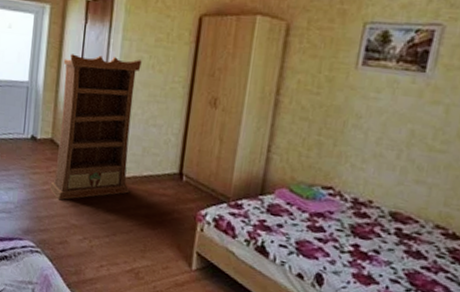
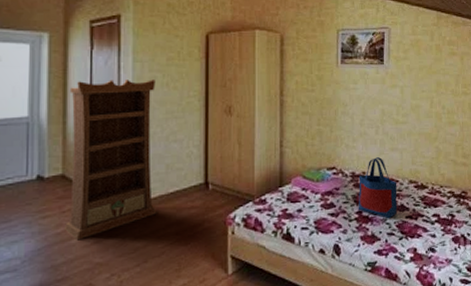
tote bag: none [354,187,417,264] -> present [358,157,398,219]

